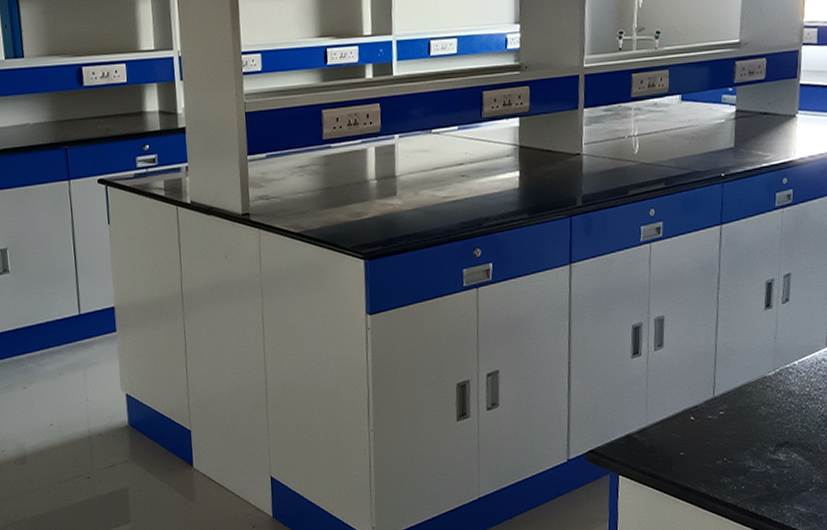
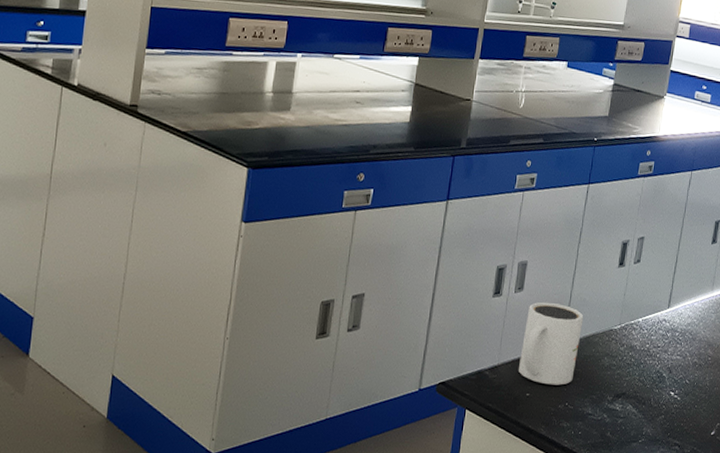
mug: none [669,356,733,442] -> present [519,302,584,385]

